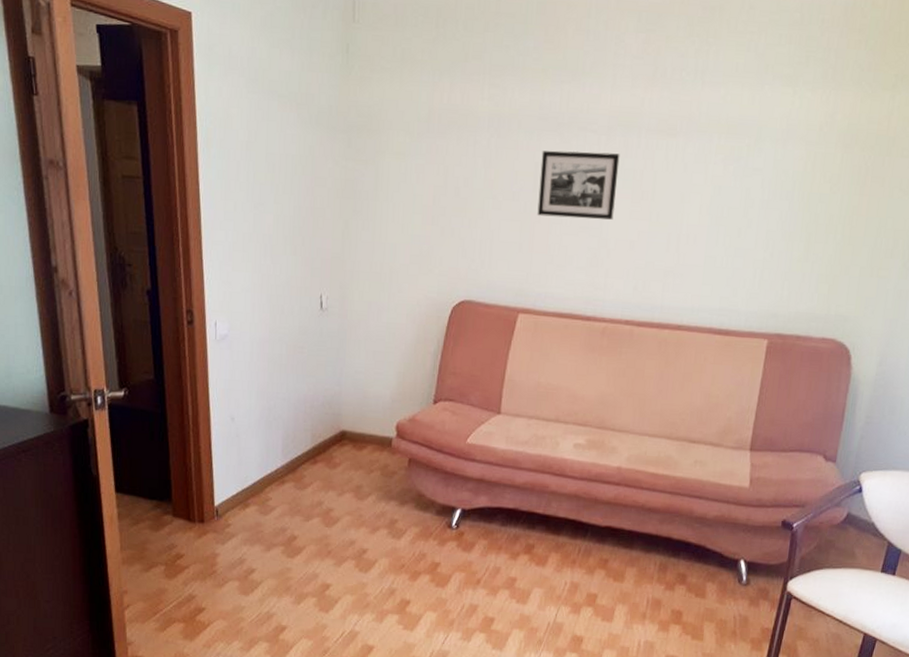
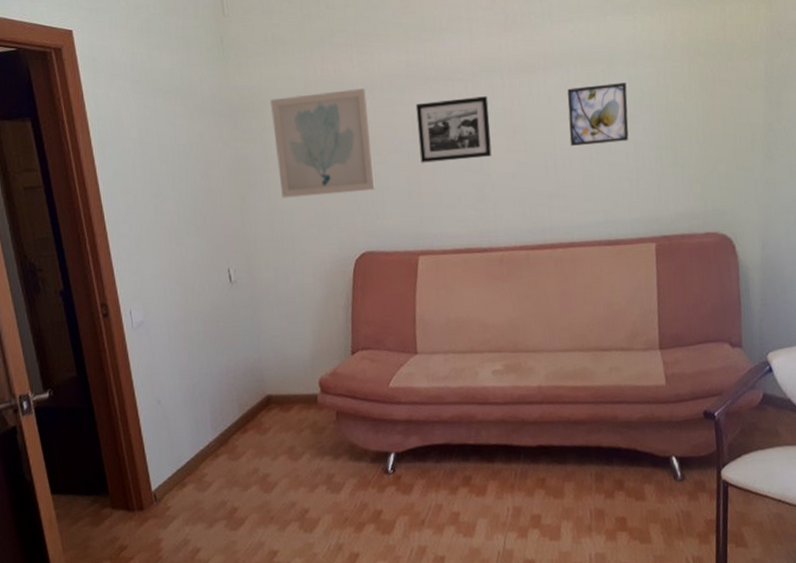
wall art: none [387,120,491,237] -> present [270,88,375,198]
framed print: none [698,159,771,227] -> present [567,82,629,146]

